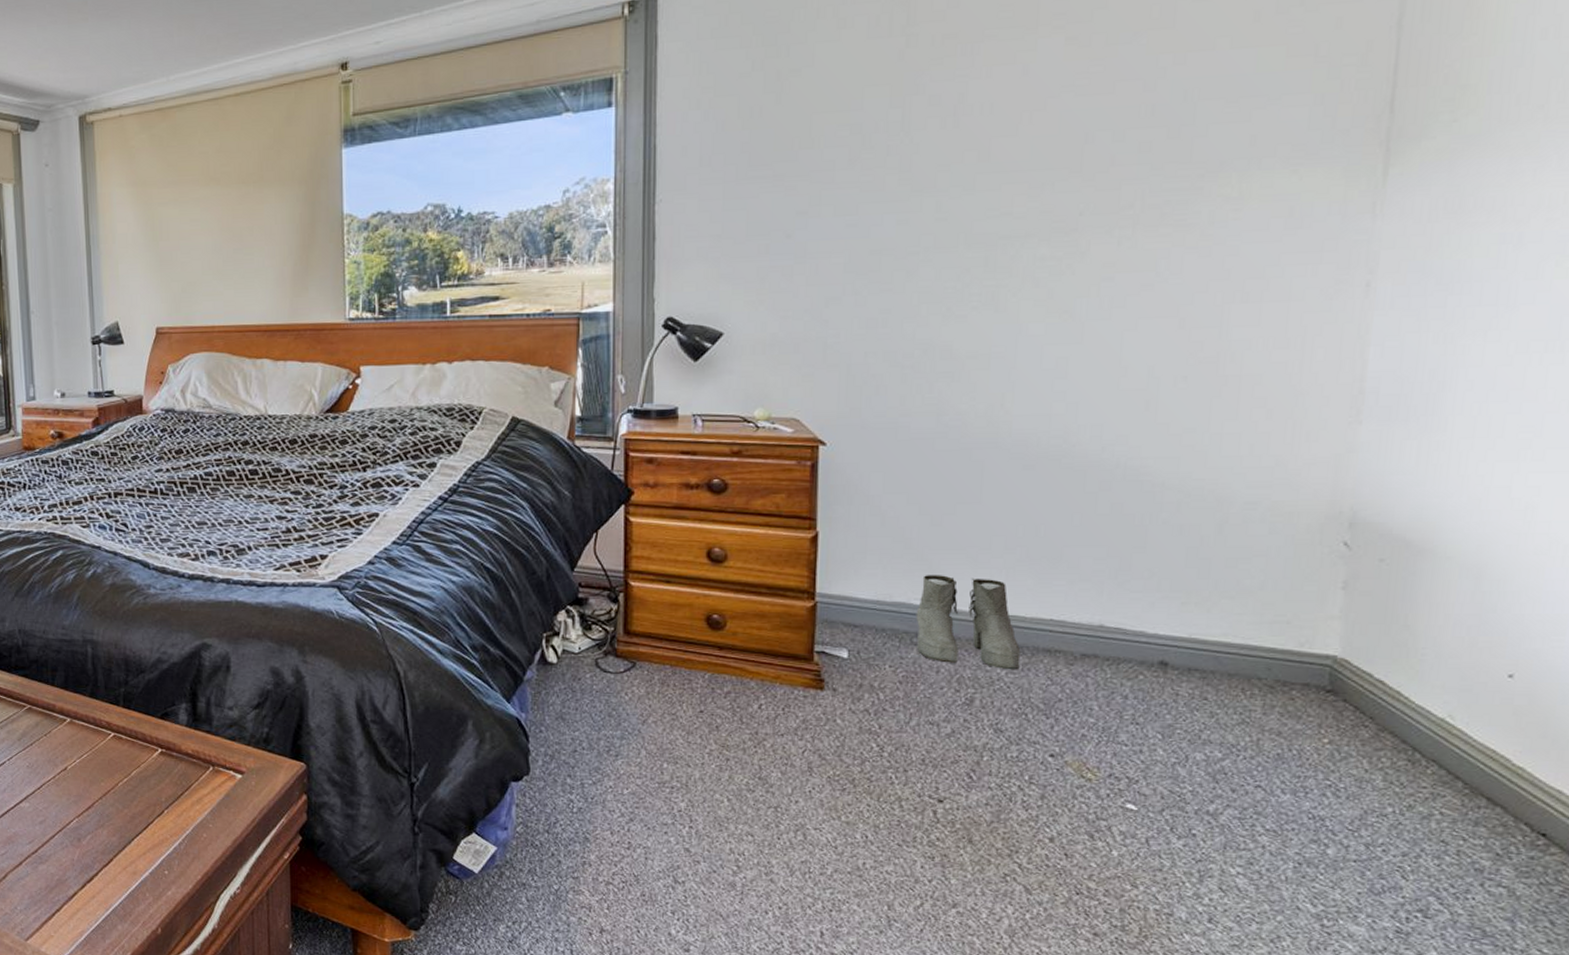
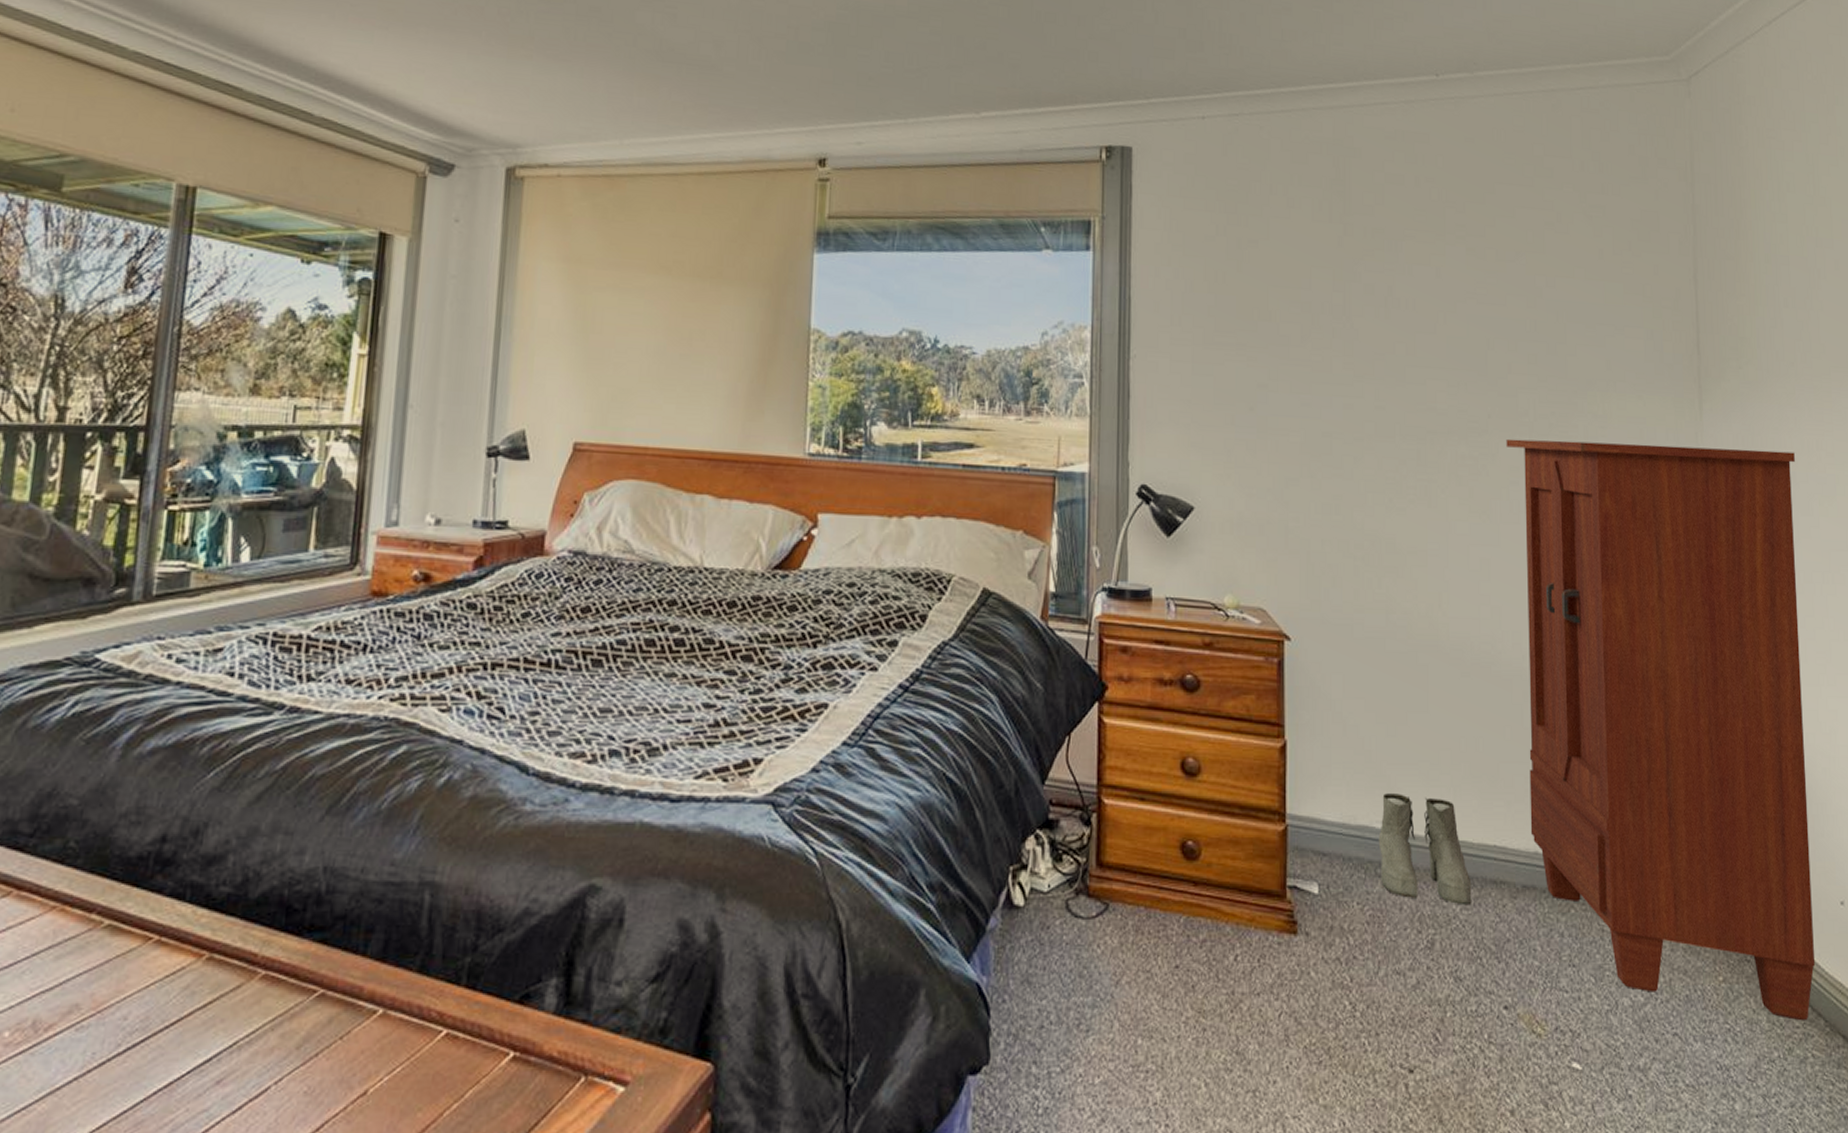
cabinet: none [1096,210,1526,782] -> present [1506,438,1816,1021]

